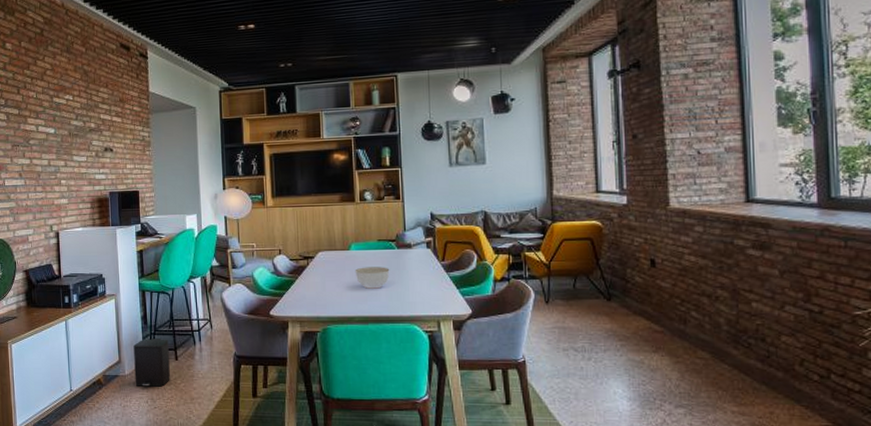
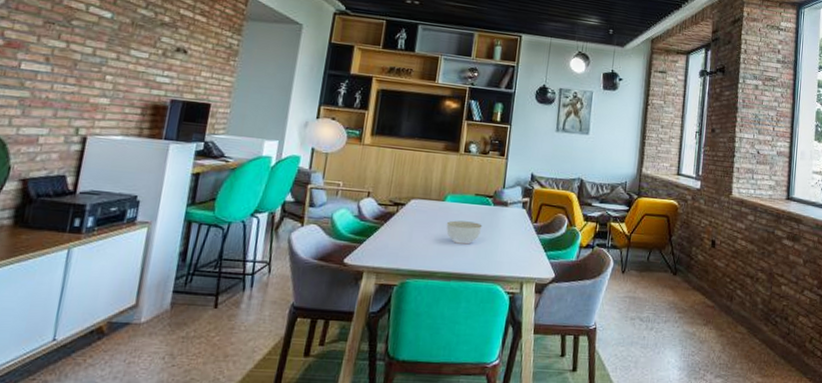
pedal bin: present [133,339,170,387] -> none [151,280,210,340]

